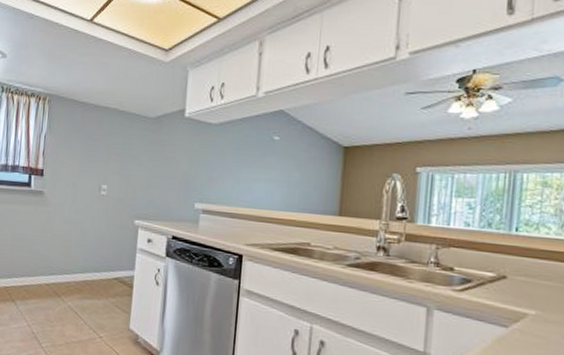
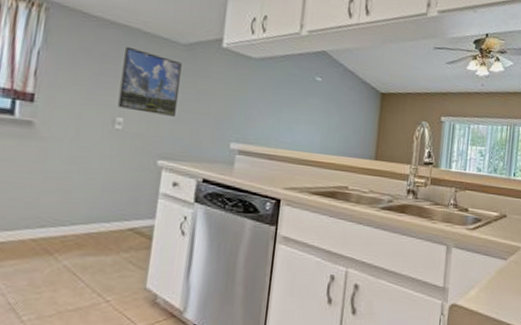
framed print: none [102,124,151,182] -> present [117,46,182,116]

